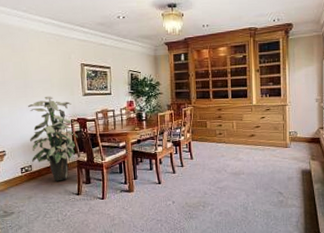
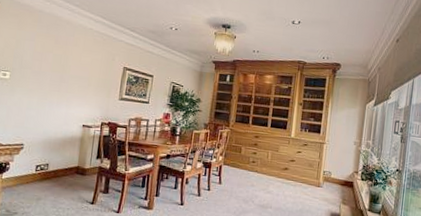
indoor plant: present [28,96,78,181] -> none [50,94,107,186]

